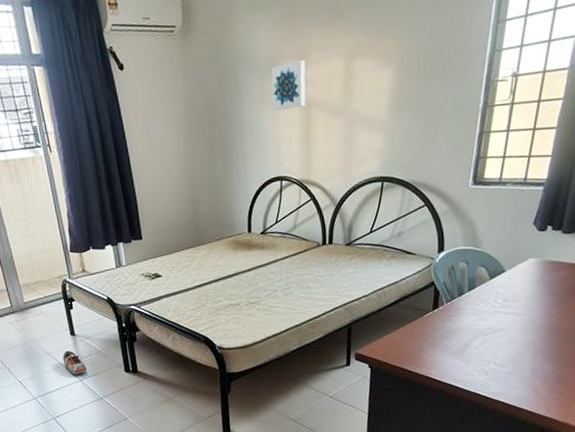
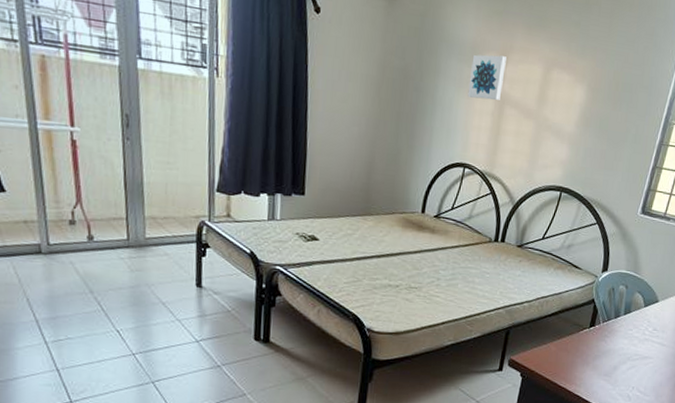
shoe: present [62,350,87,375] -> none [180,303,209,334]

